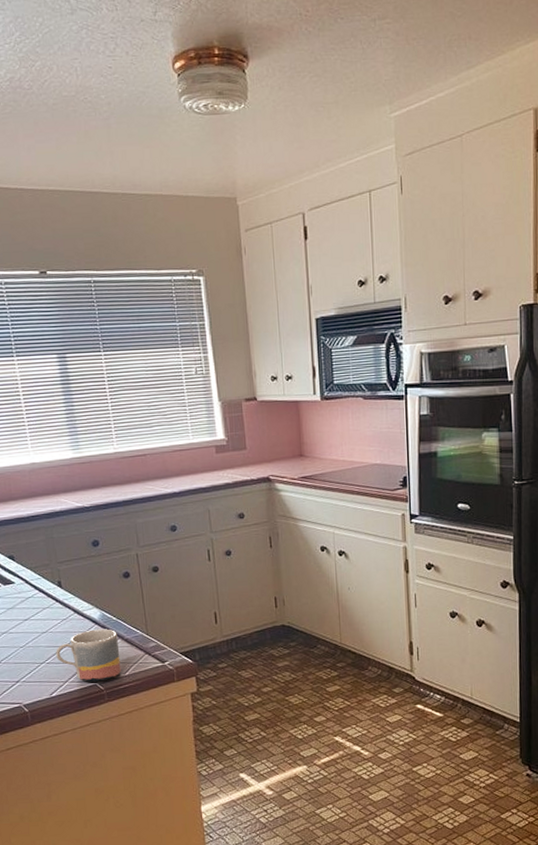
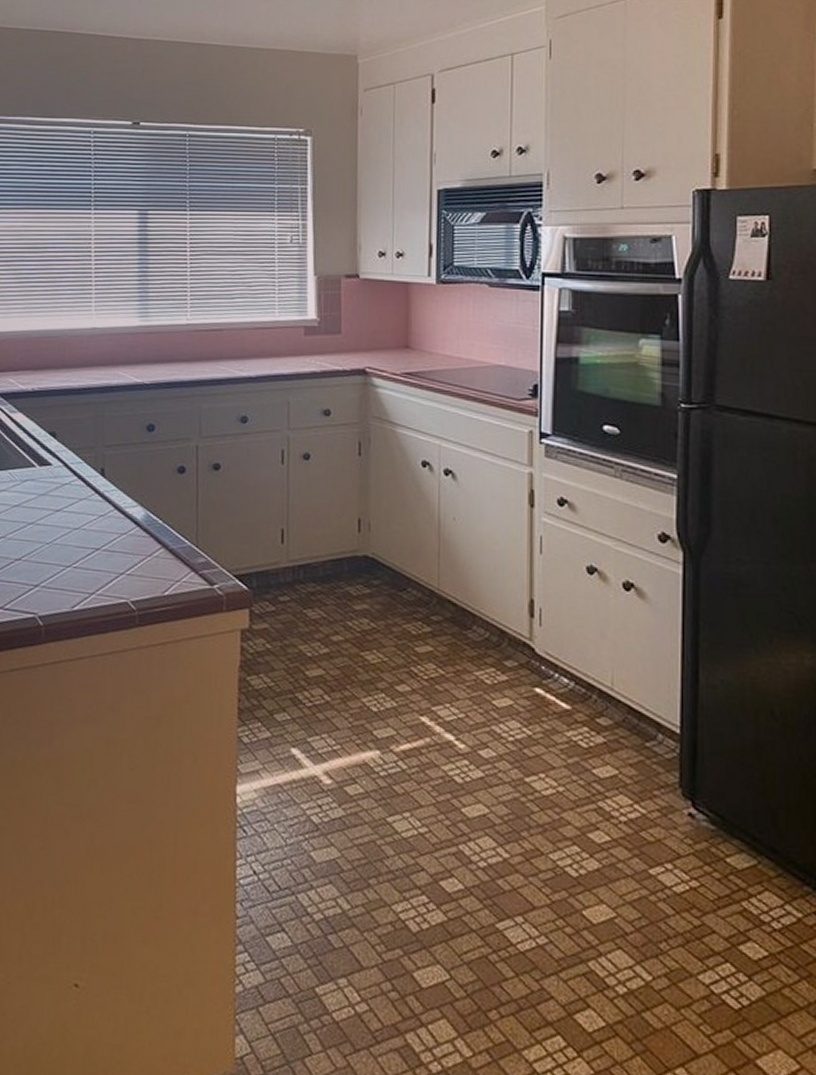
mug: present [56,629,121,682] -> none [85,532,162,599]

